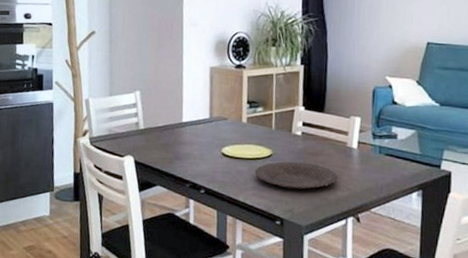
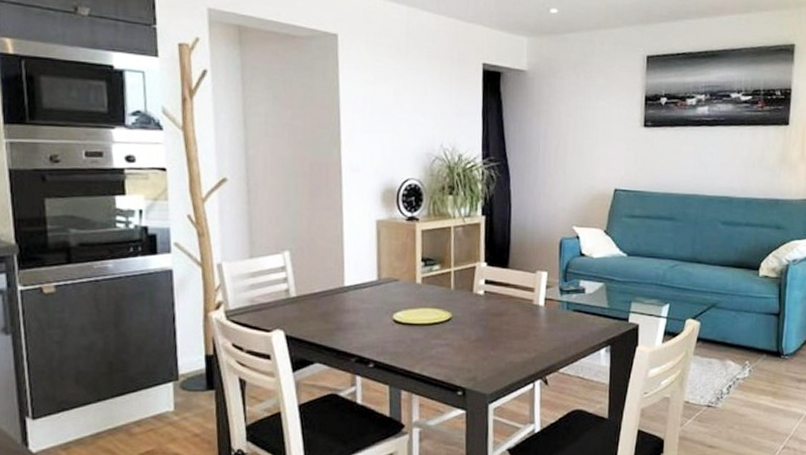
plate: present [254,161,339,190] -> none [432,324,525,355]

